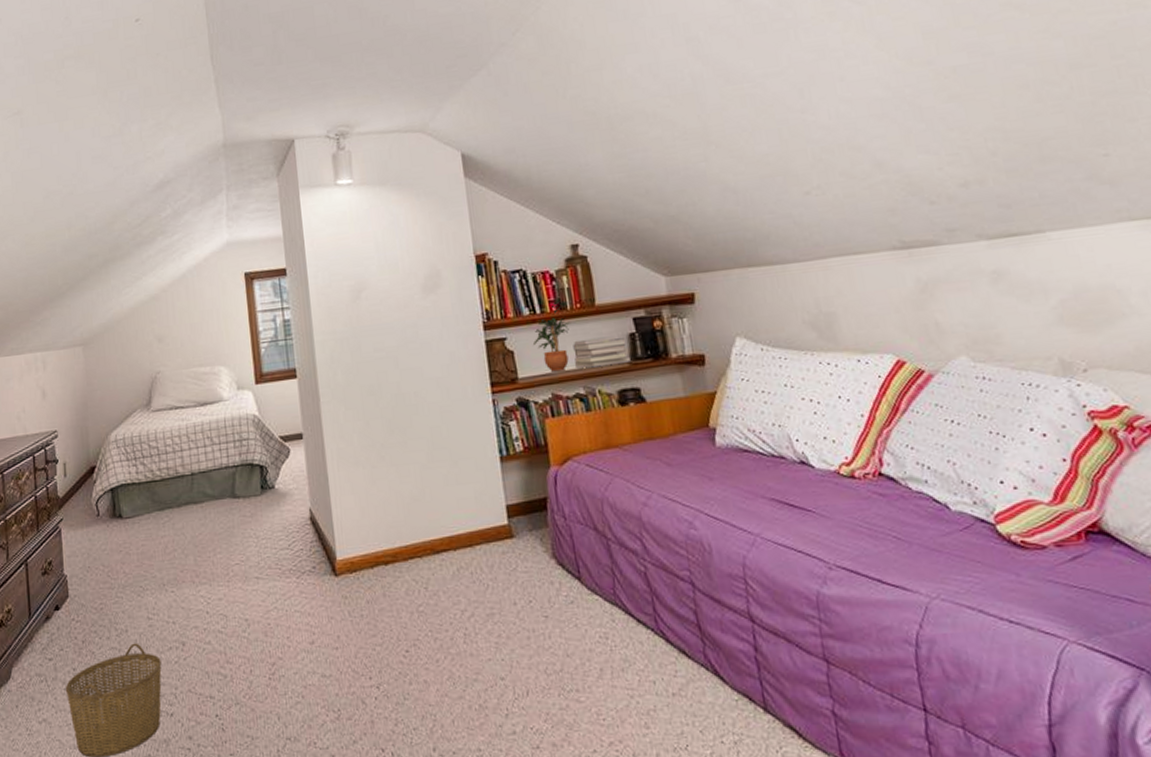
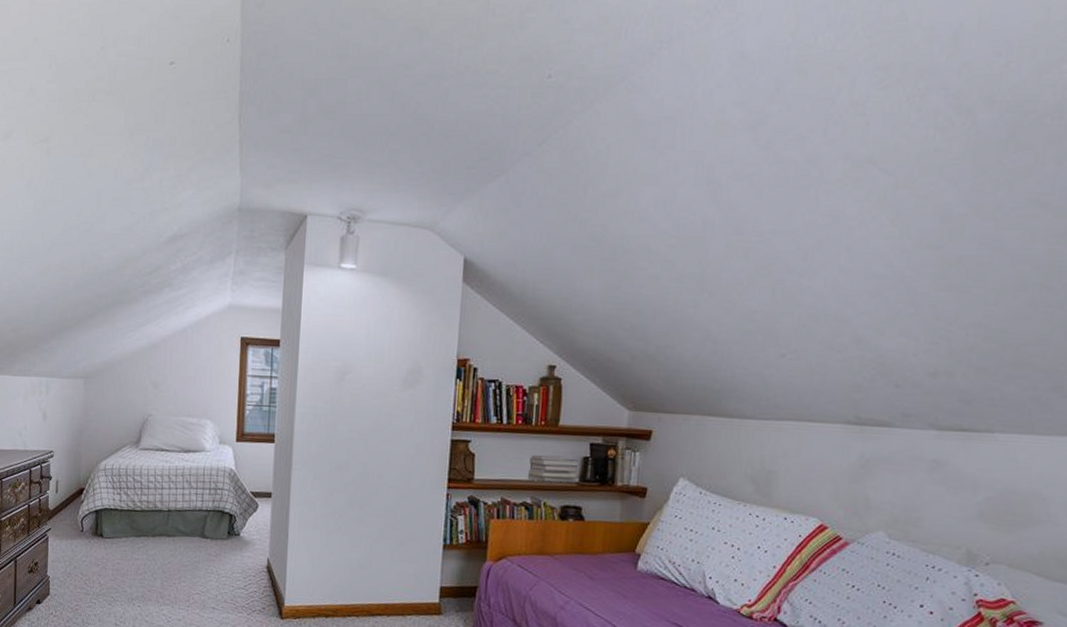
potted plant: present [533,299,571,372] -> none [494,414,535,480]

